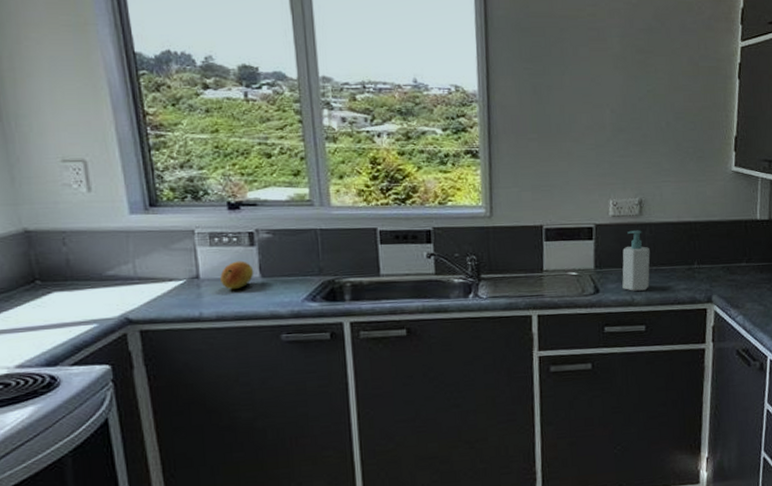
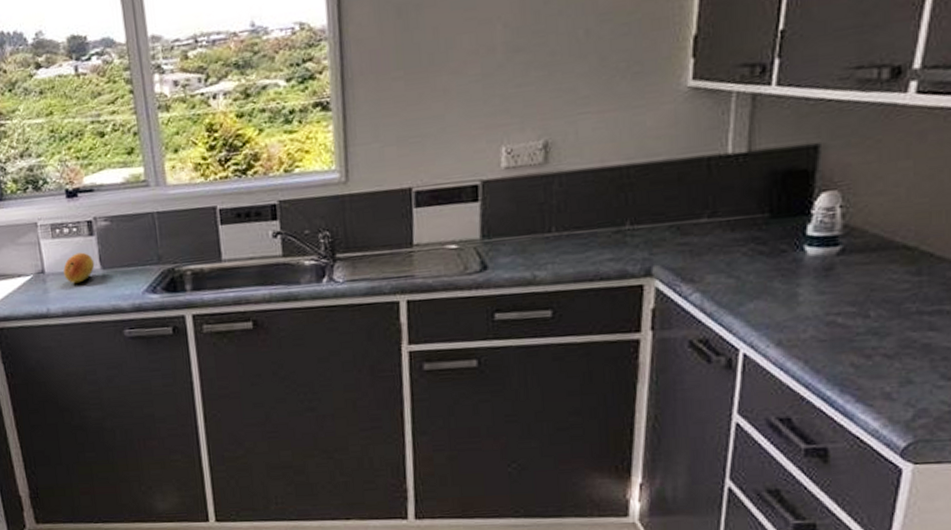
soap bottle: present [622,230,650,291] -> none [519,183,560,266]

